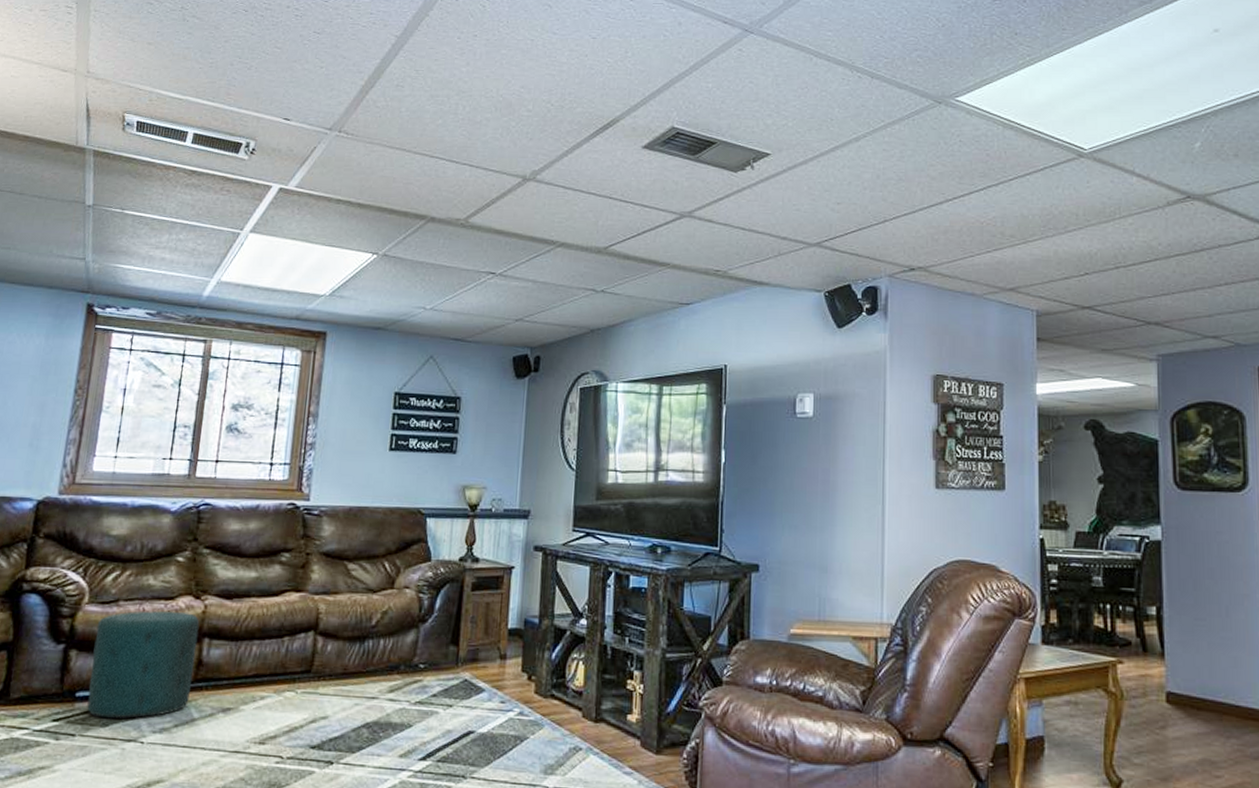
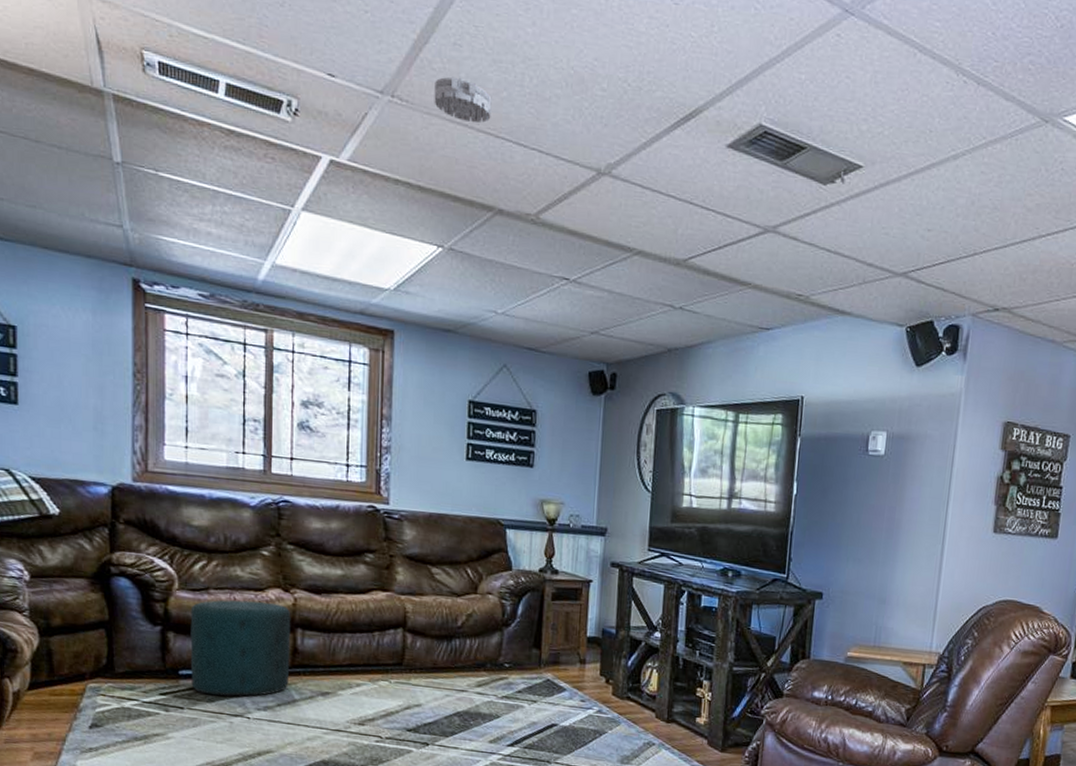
smoke detector: none [376,111,429,147] -> present [434,76,492,124]

